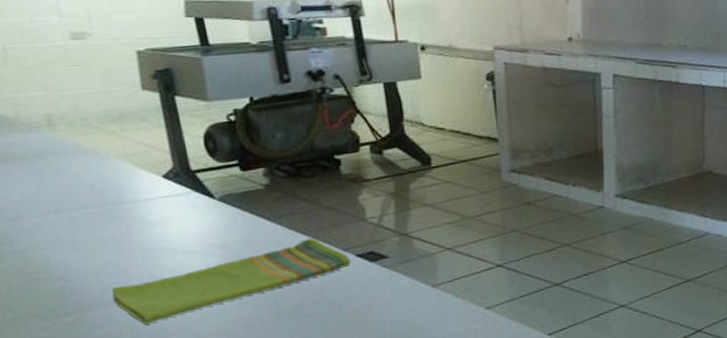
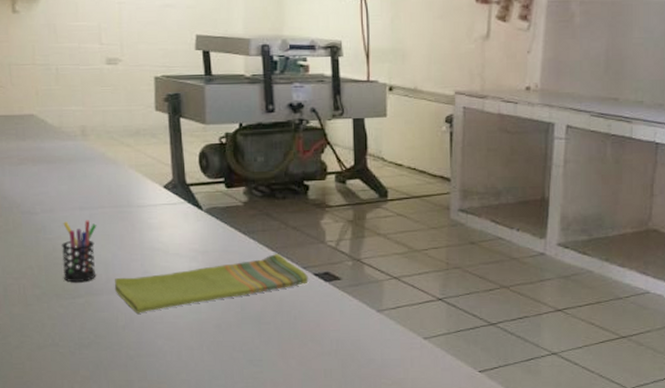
pen holder: none [34,224,87,299] -> present [61,220,97,283]

